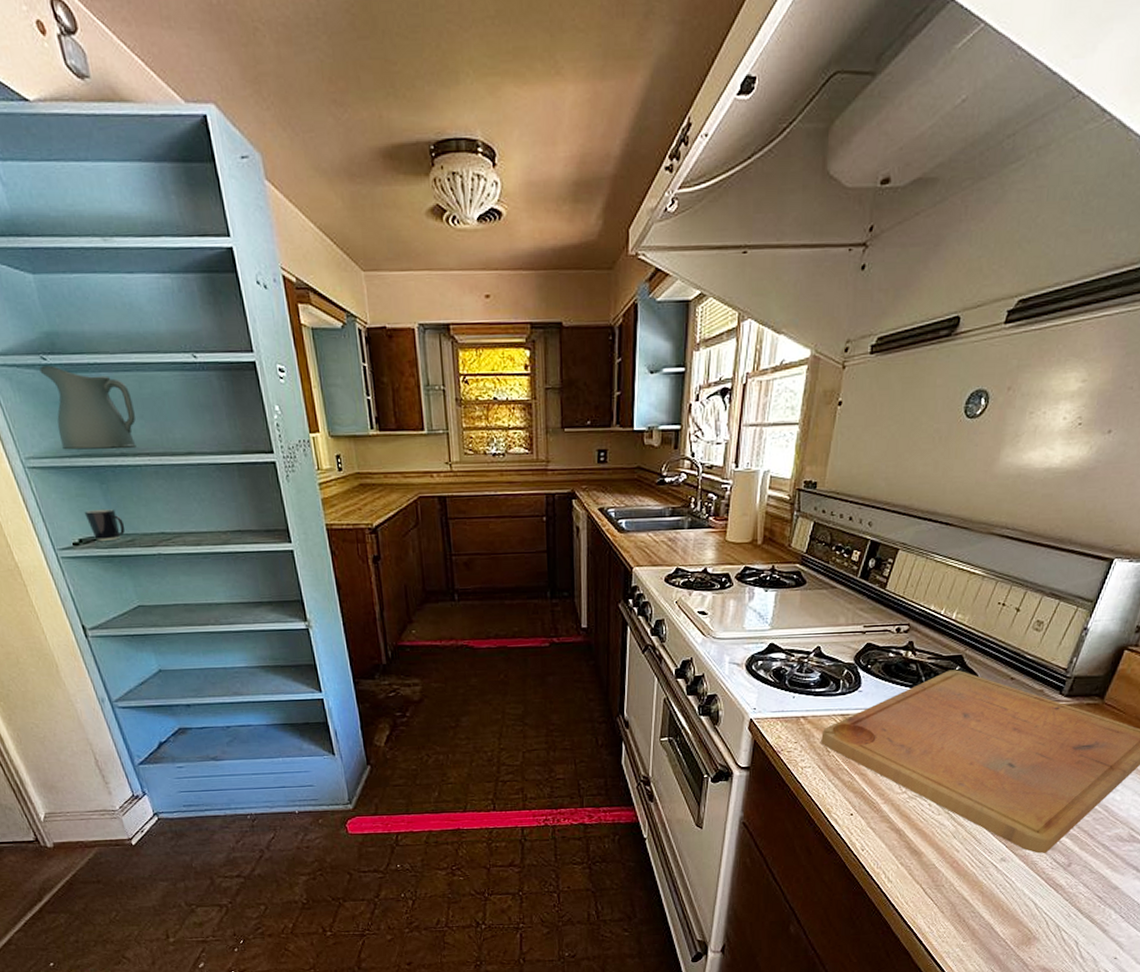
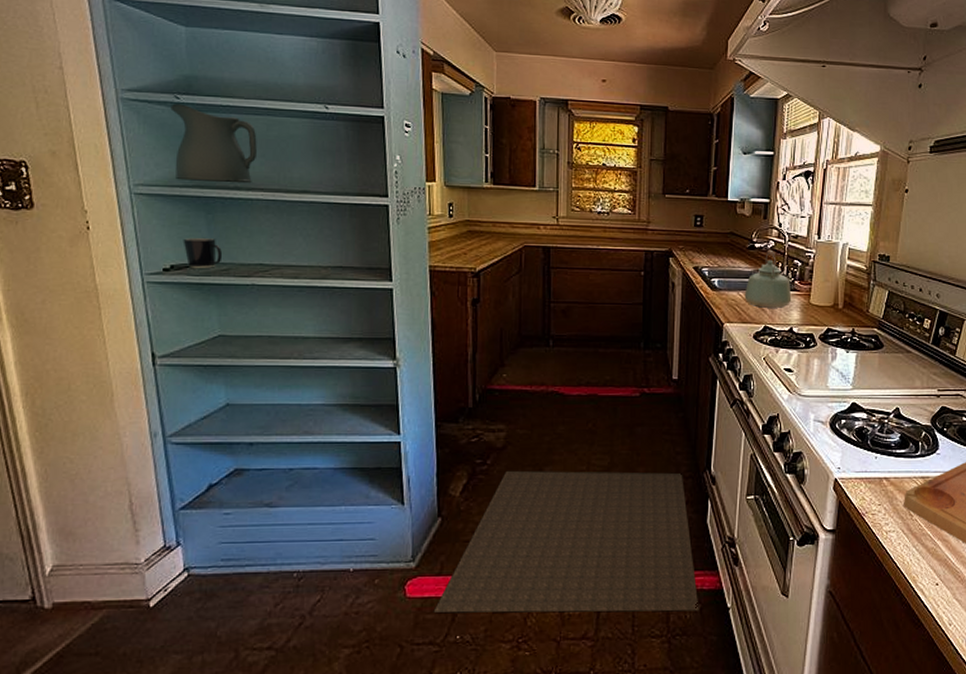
doormat: none [374,718,617,846] -> present [433,470,699,613]
kettle: none [654,483,706,549] -> present [744,249,792,308]

